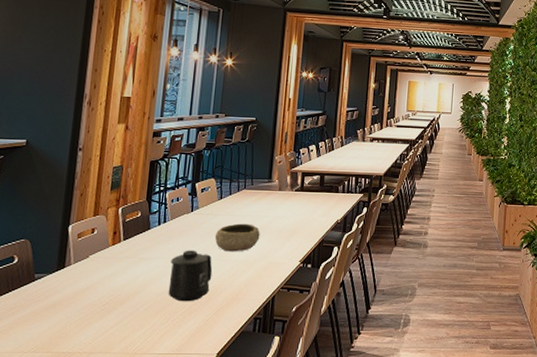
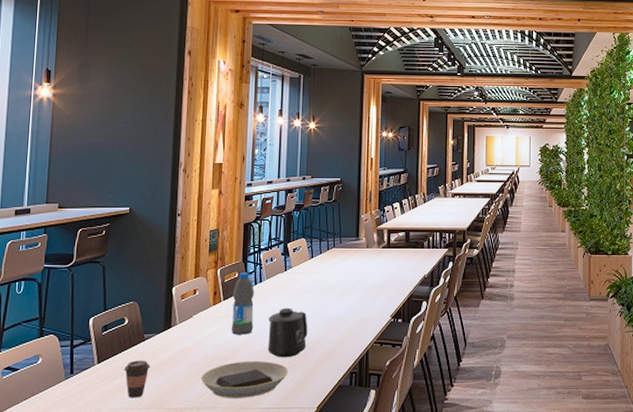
coffee cup: none [10,301,40,341] -> present [124,360,150,398]
plate: none [94,304,189,343] -> present [200,361,289,398]
water bottle: none [130,212,158,277] -> present [231,272,254,335]
bowl: present [214,223,260,252] -> none [308,281,351,309]

